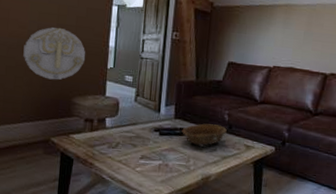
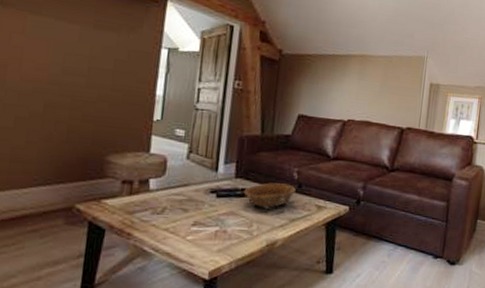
wall decoration: present [23,27,85,80] -> none [40,71,125,135]

